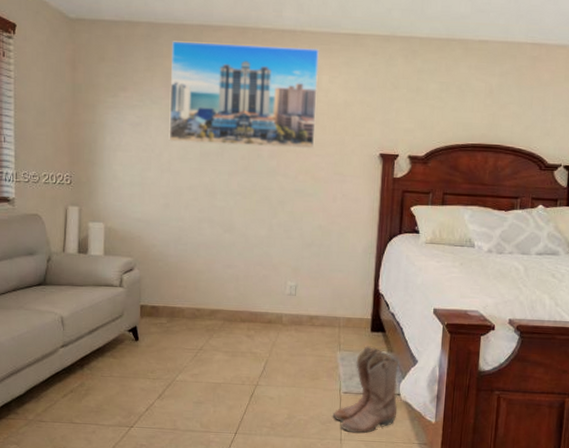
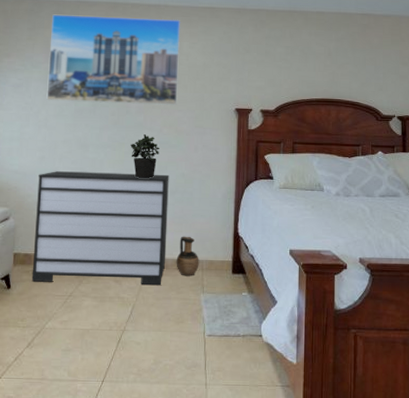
dresser: none [160,220,305,342] -> present [31,171,169,286]
potted plant: none [262,181,294,230] -> present [130,134,159,178]
ceramic jug: none [311,291,336,334] -> present [176,236,199,276]
boots: present [332,345,398,434] -> none [197,286,259,377]

